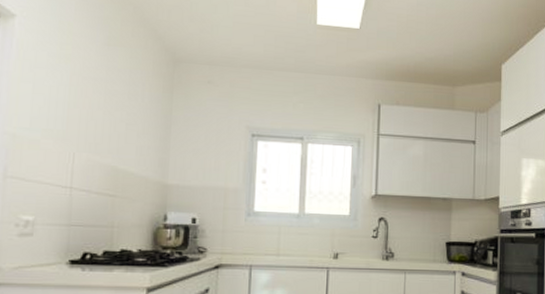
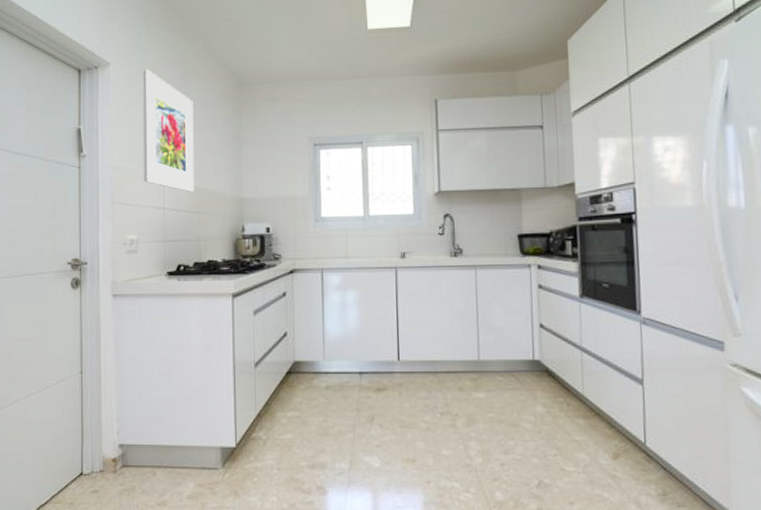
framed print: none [47,28,117,172] -> present [142,69,195,192]

